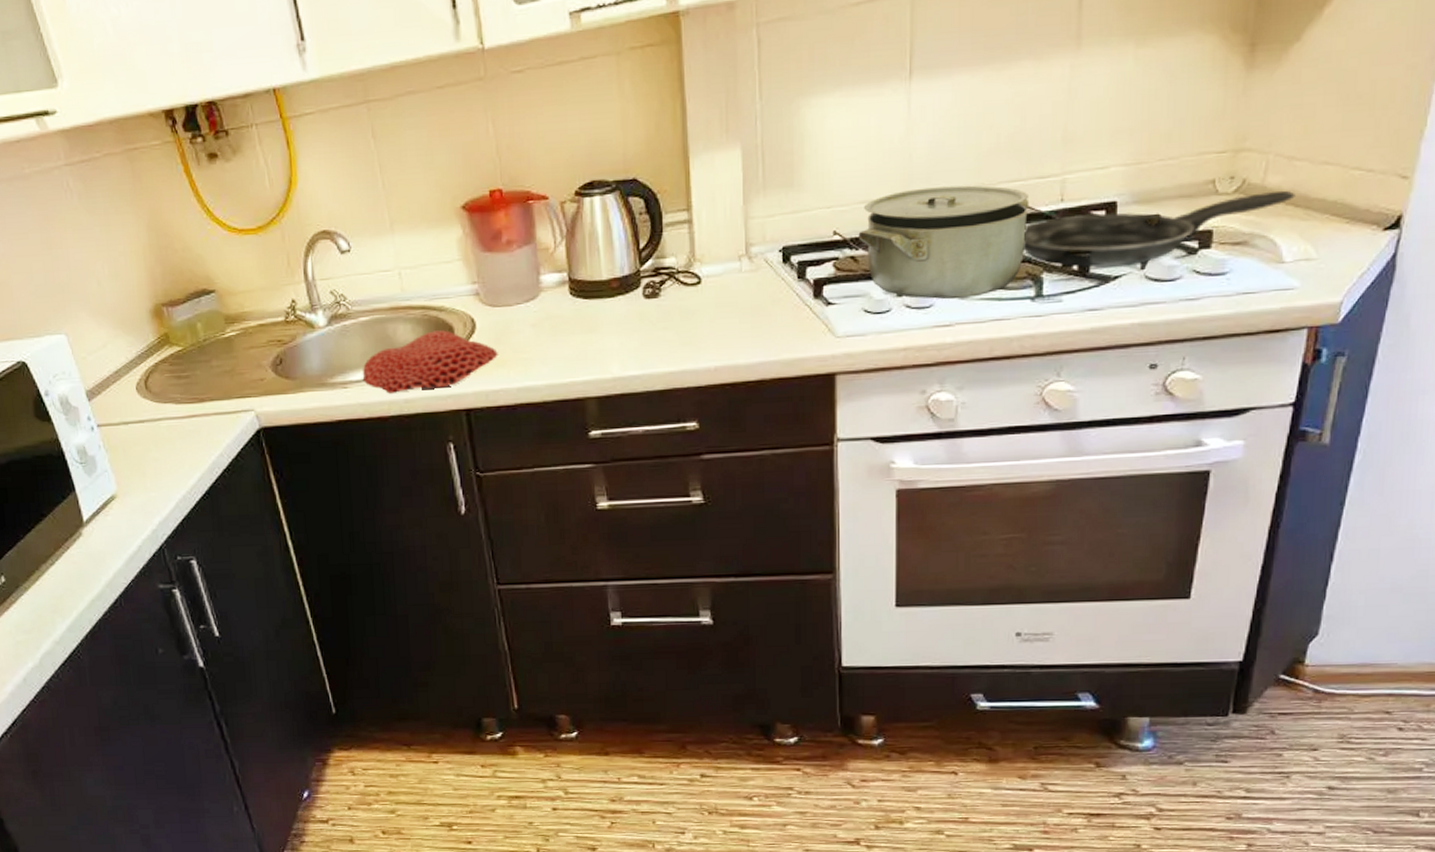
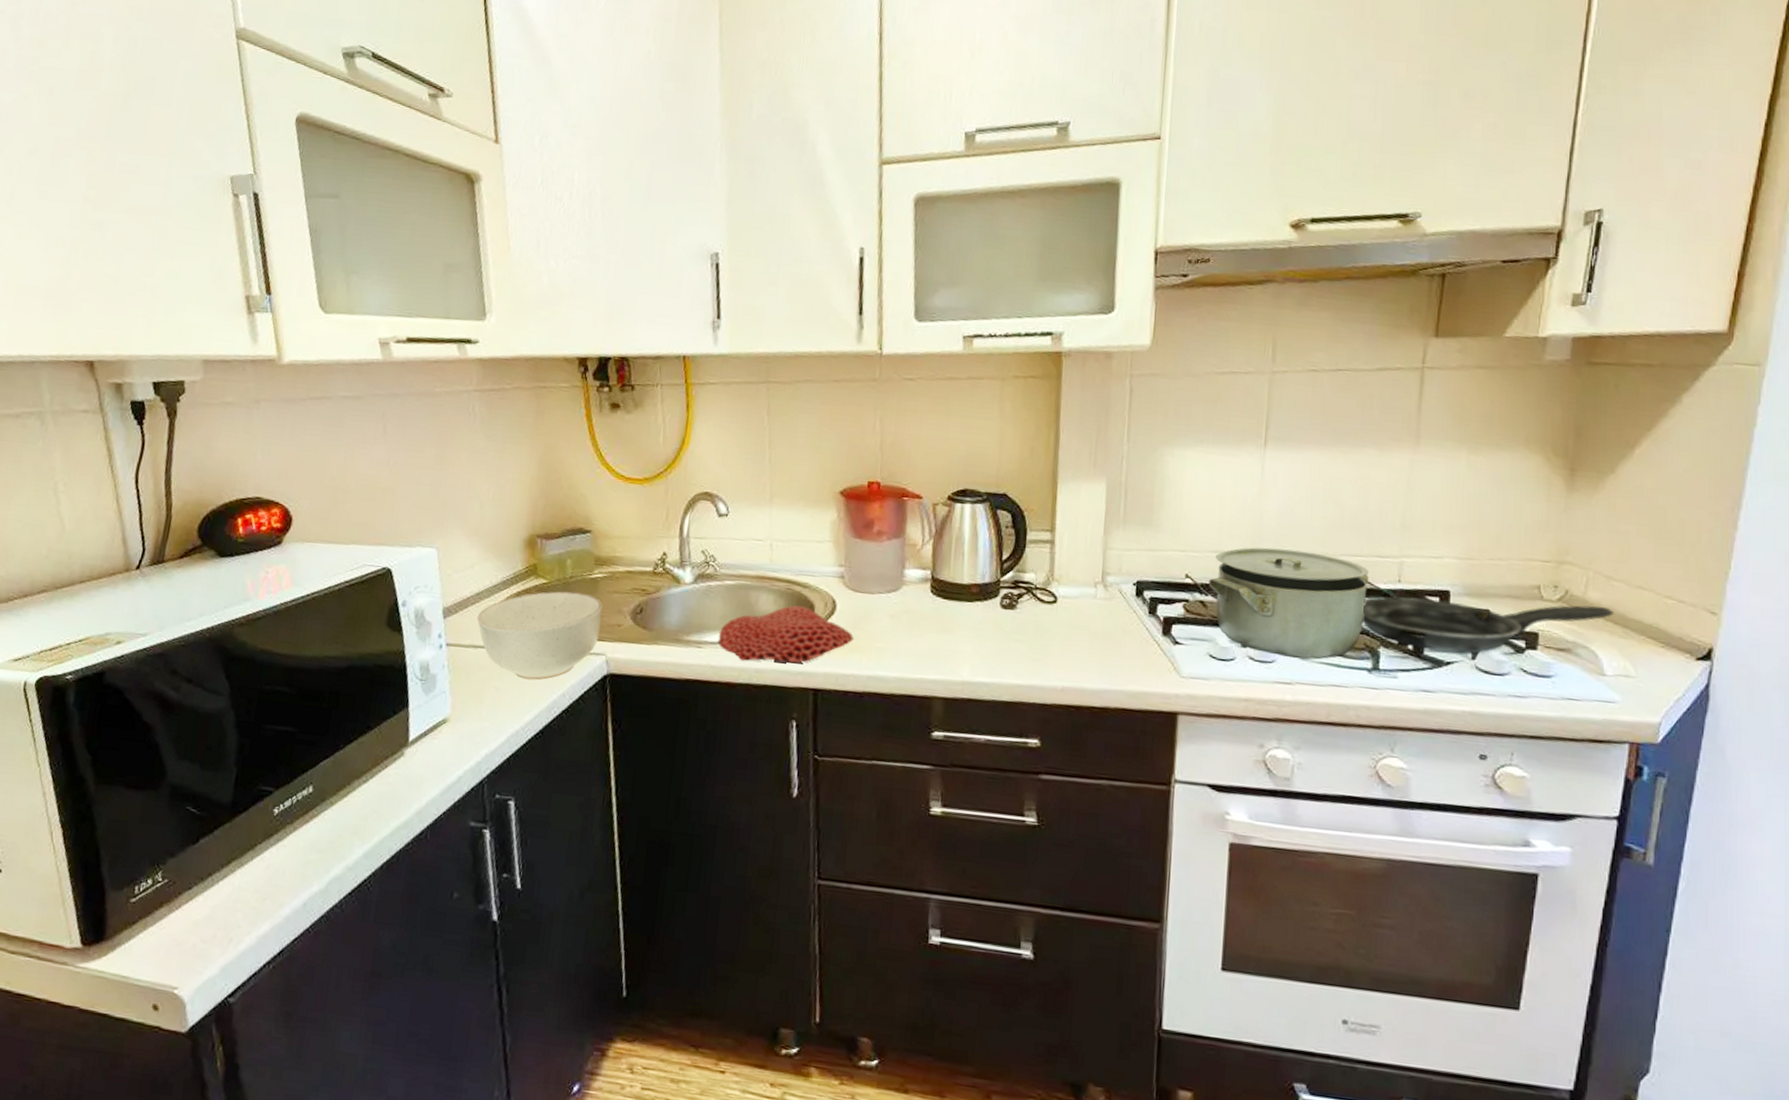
bowl: none [120,353,244,446] -> present [476,591,603,680]

